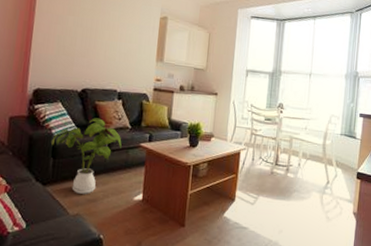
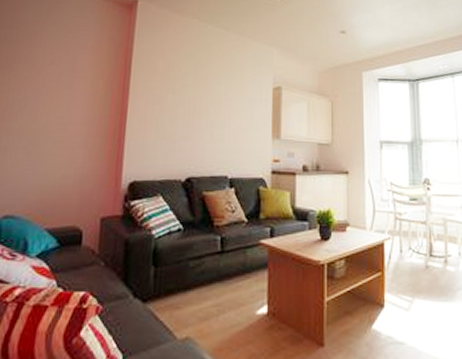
house plant: present [51,118,122,194] -> none [152,212,237,311]

